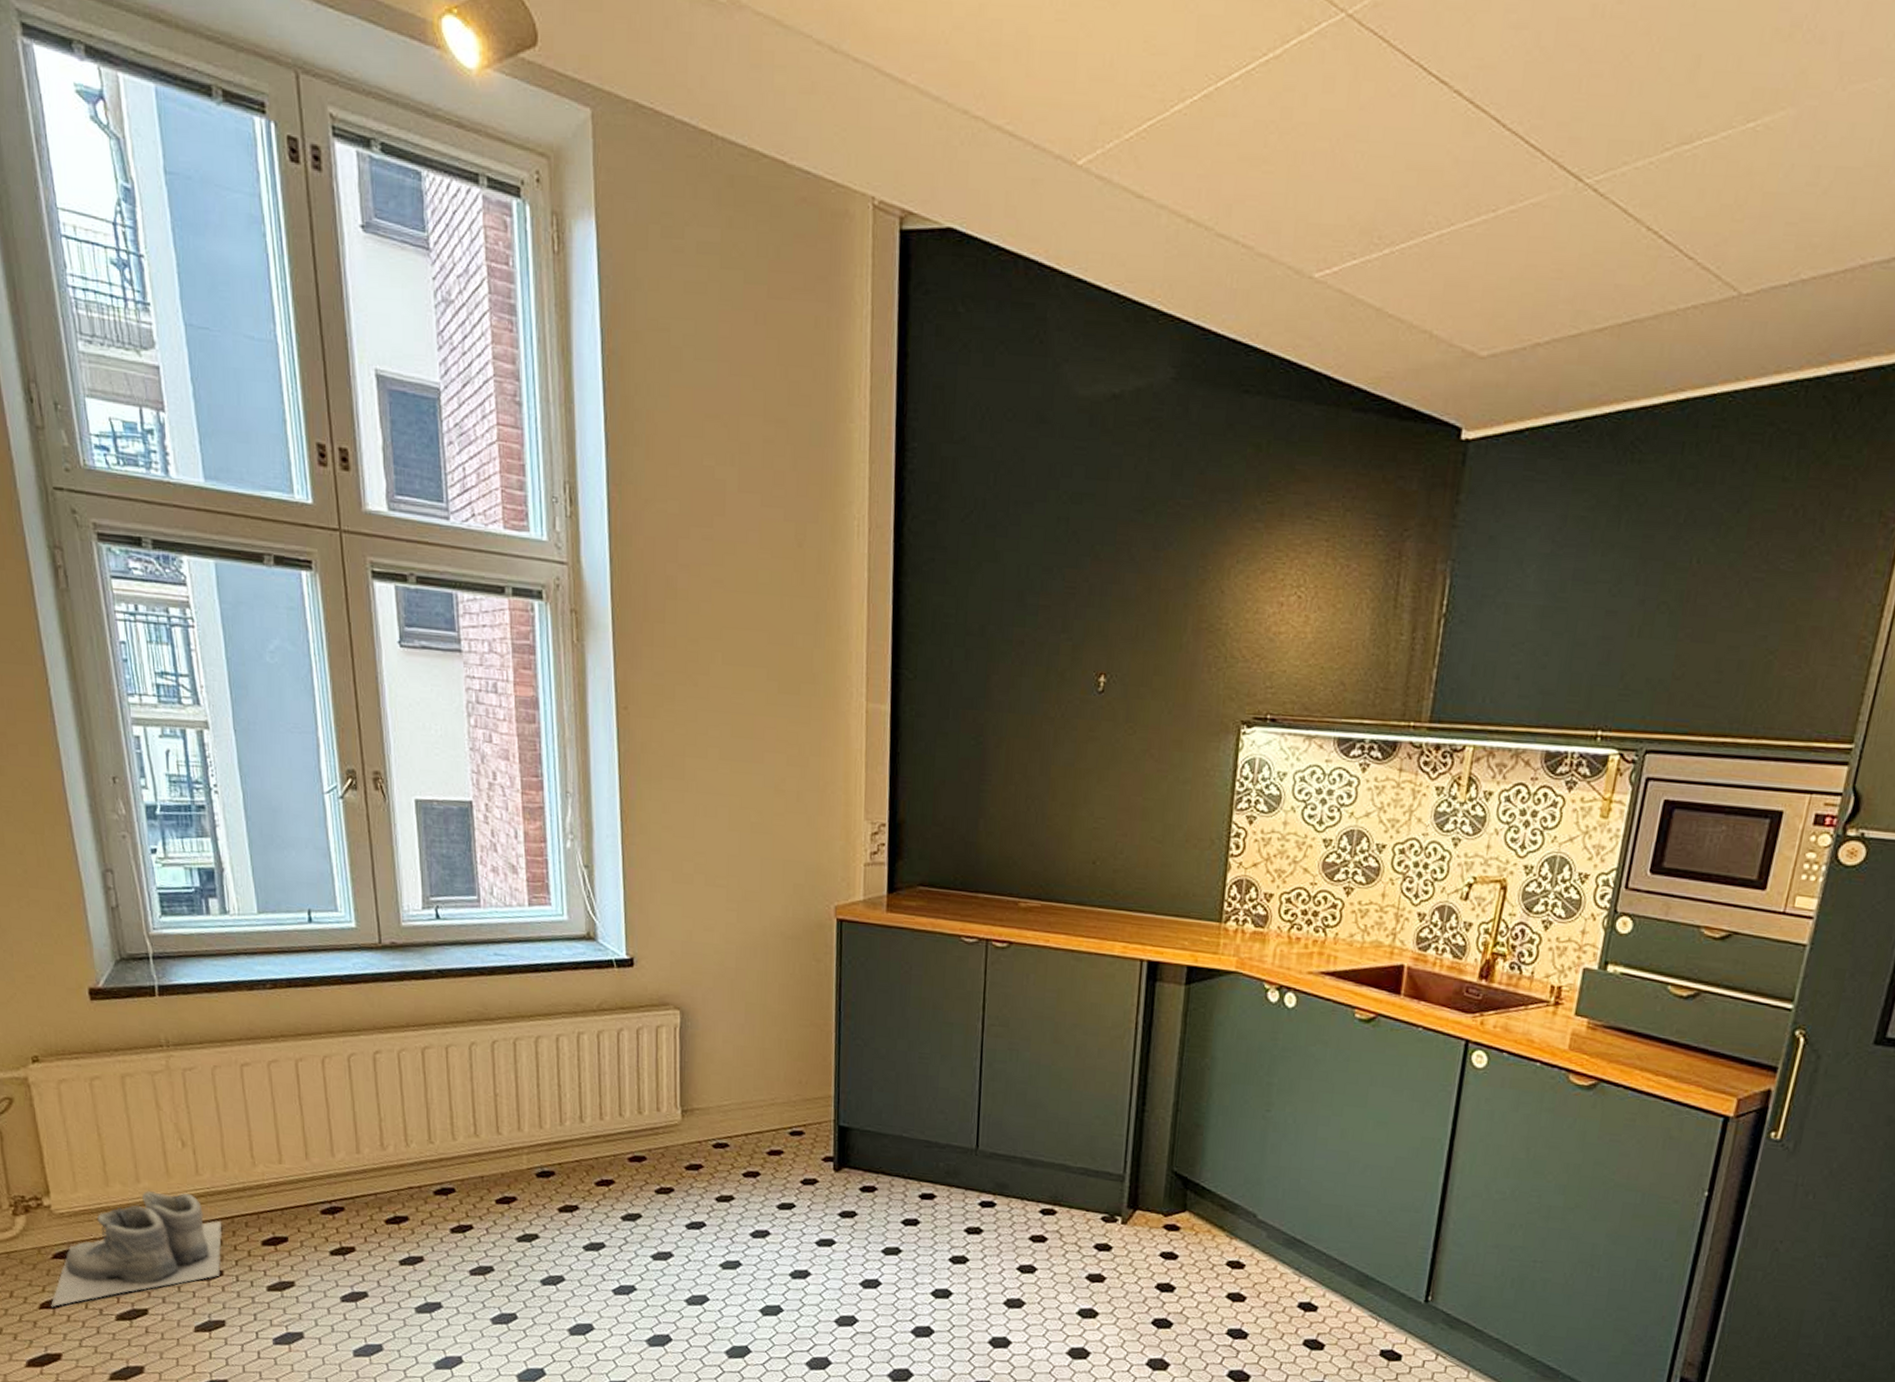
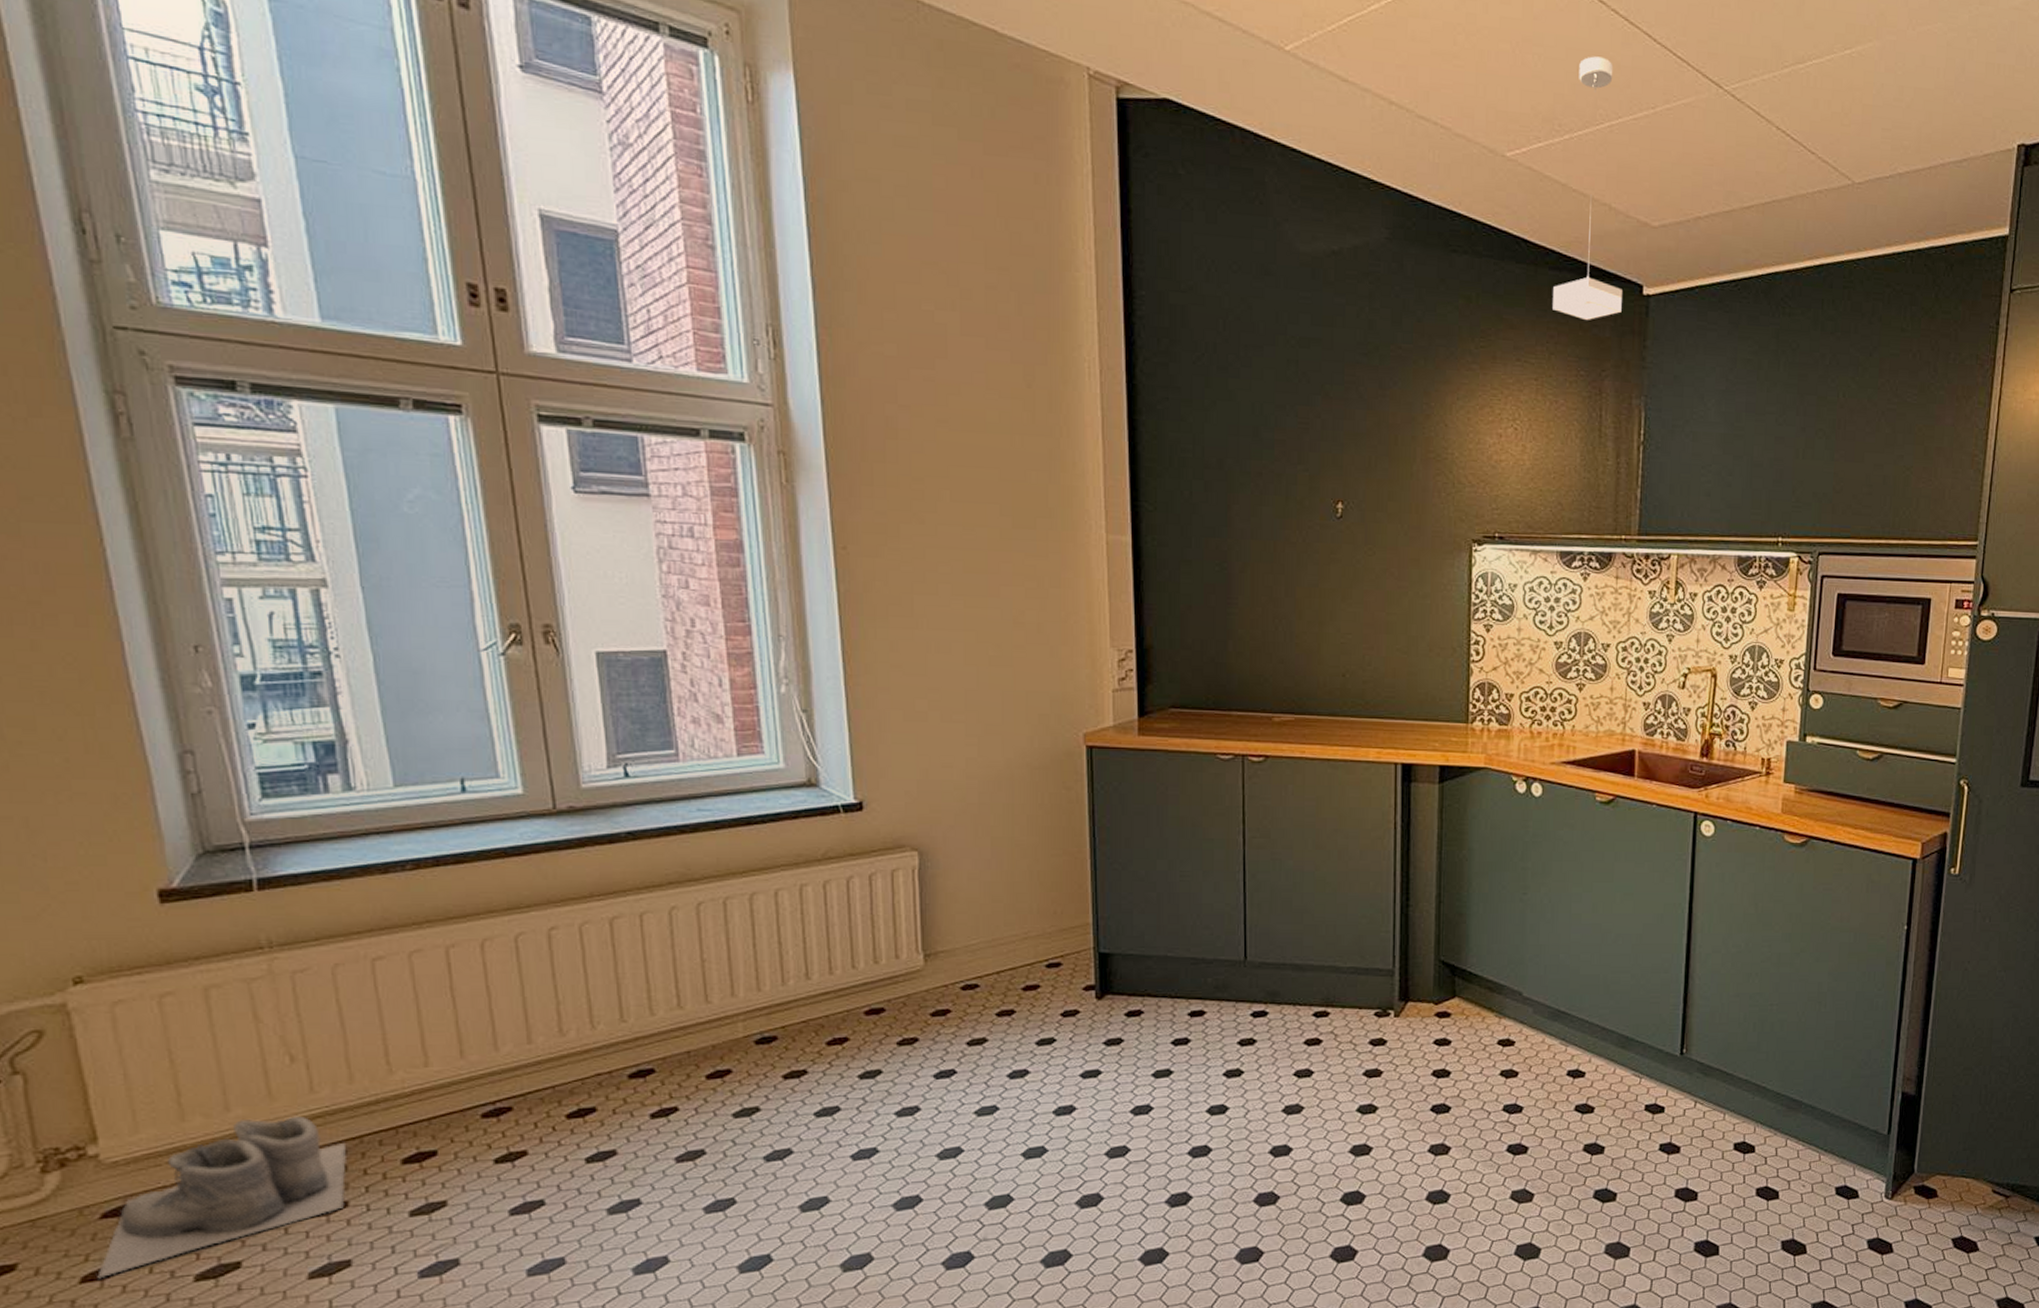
pendant lamp: none [1353,150,1450,471] -> present [1553,56,1622,320]

